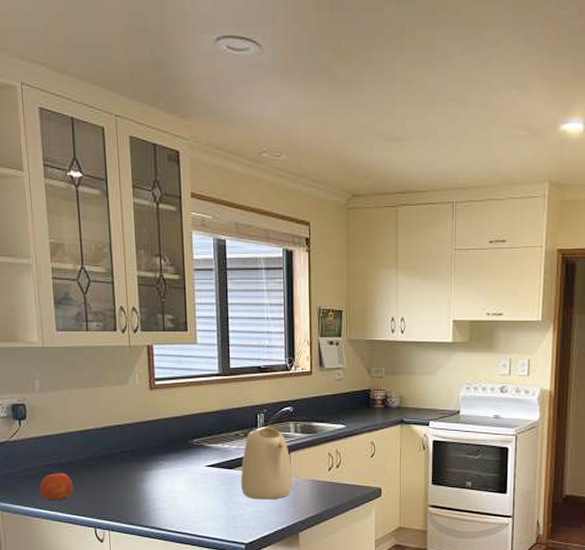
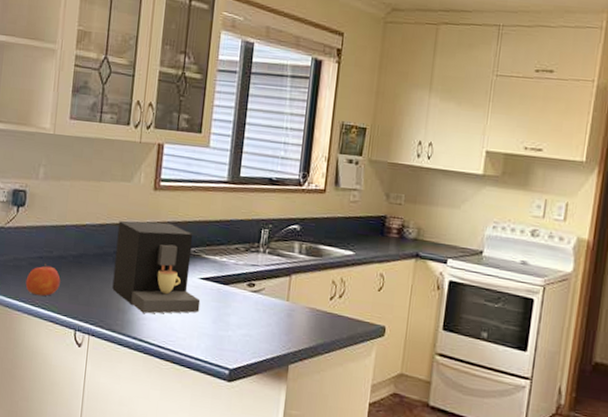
coffee maker: none [121,419,210,504] -> present [112,220,201,314]
kettle: present [240,426,293,500] -> none [233,243,291,324]

